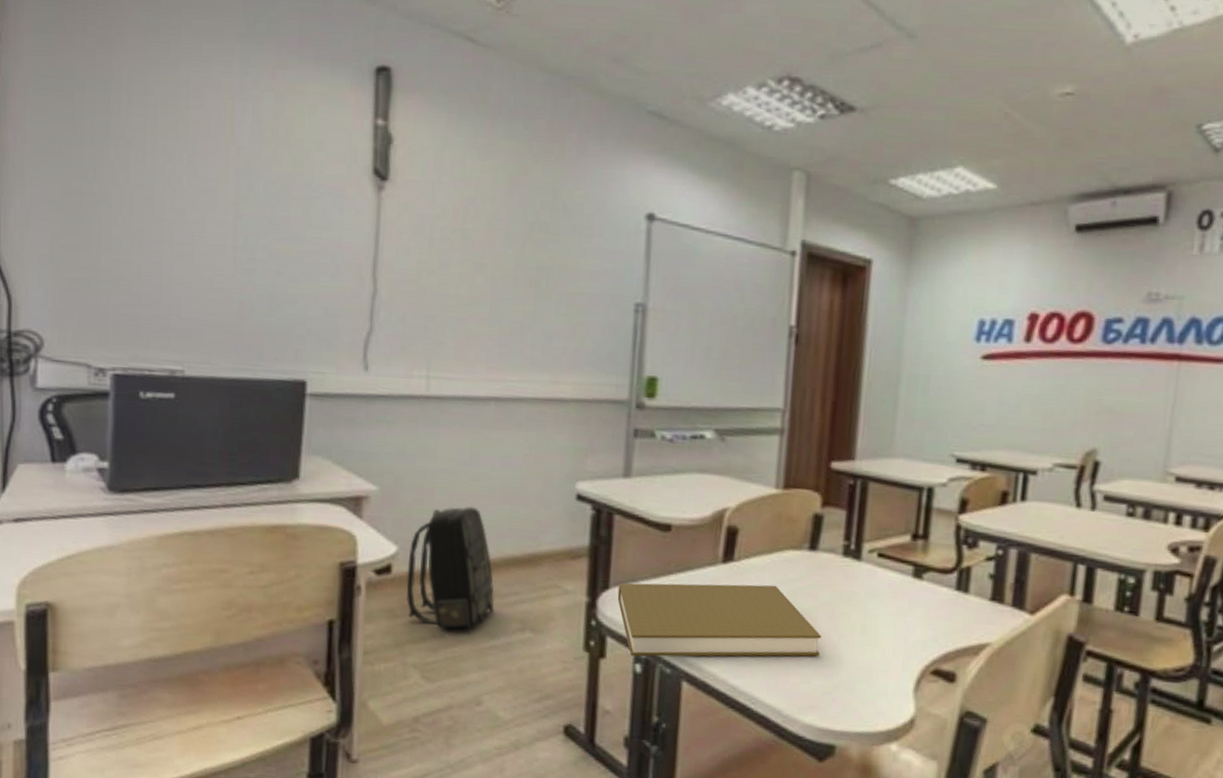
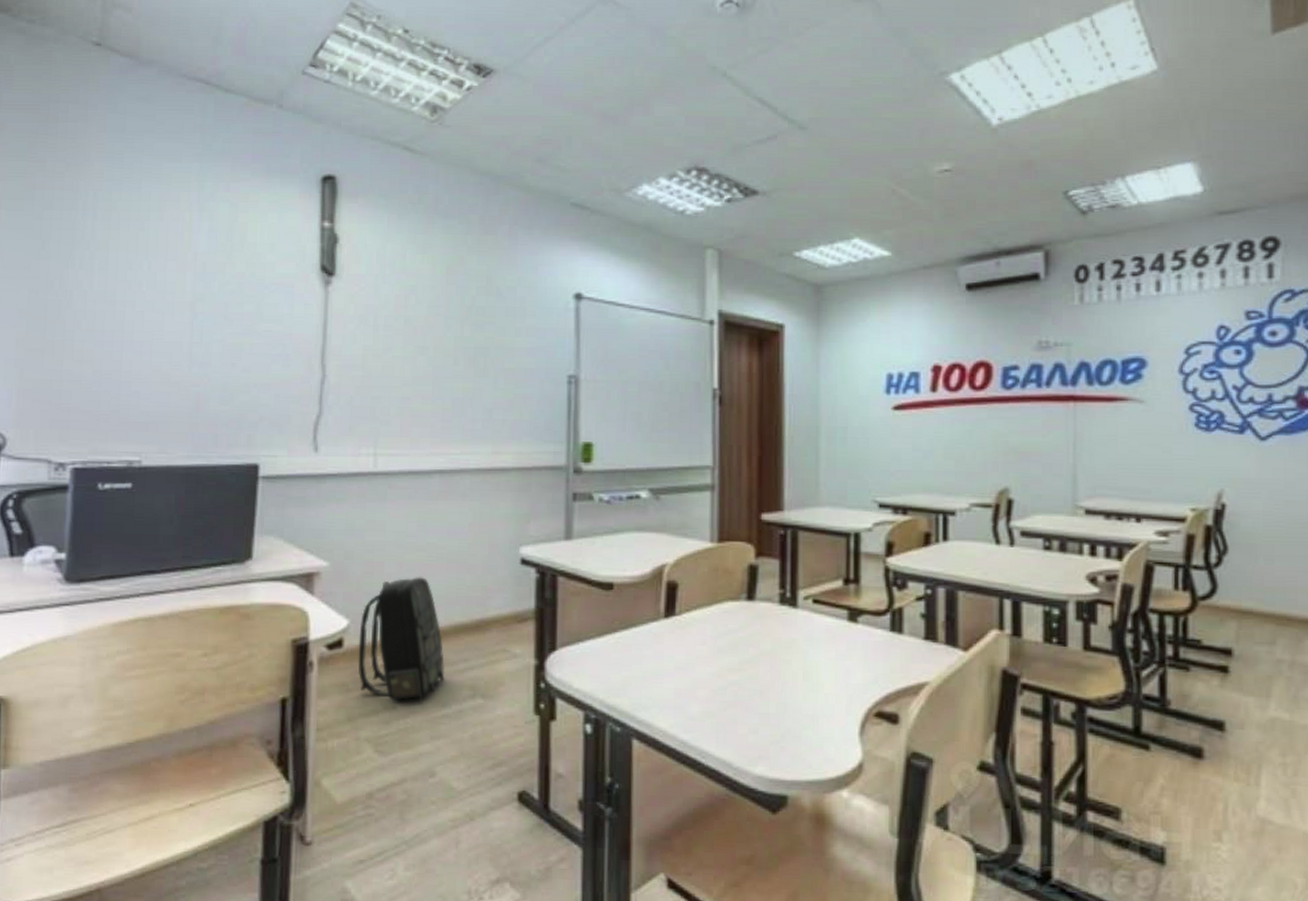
book: present [617,583,821,657] -> none [565,637,765,717]

